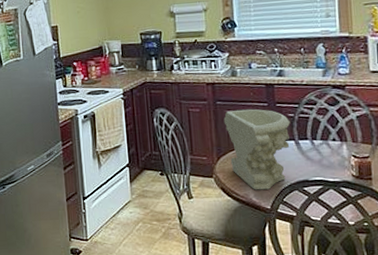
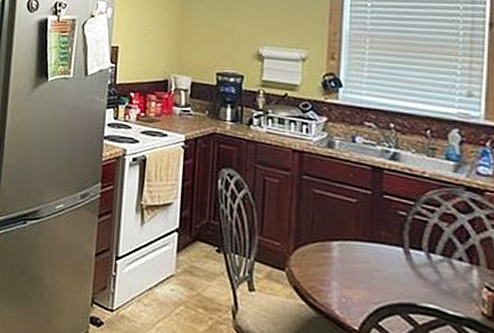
decorative bowl: present [223,109,290,190] -> none [309,190,400,305]

